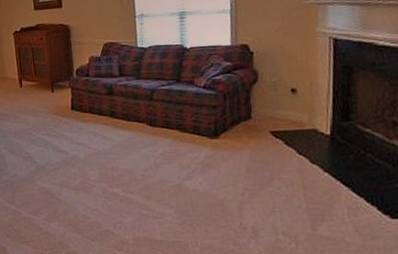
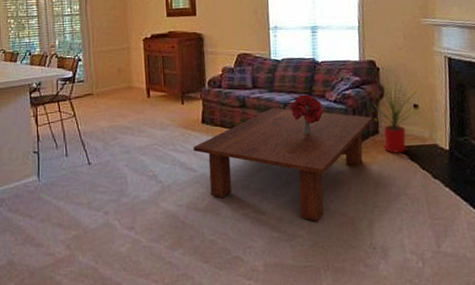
coffee table: none [64,94,246,201] -> present [193,107,373,221]
bouquet: none [158,81,192,120] -> present [290,94,324,134]
house plant: none [239,61,300,138] -> present [367,77,421,153]

